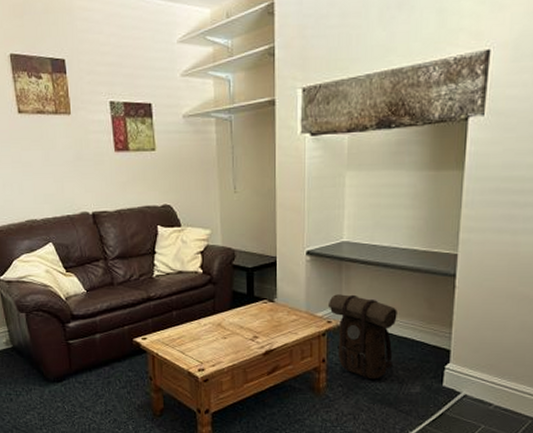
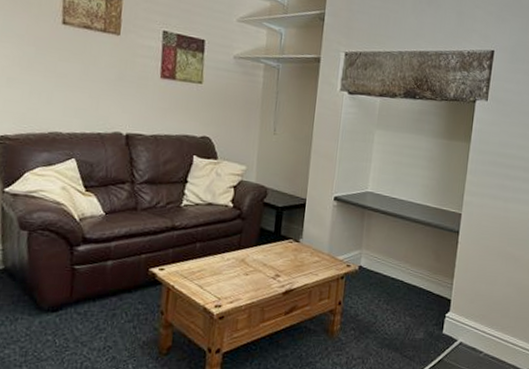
backpack: present [327,294,397,379] -> none [348,240,409,324]

